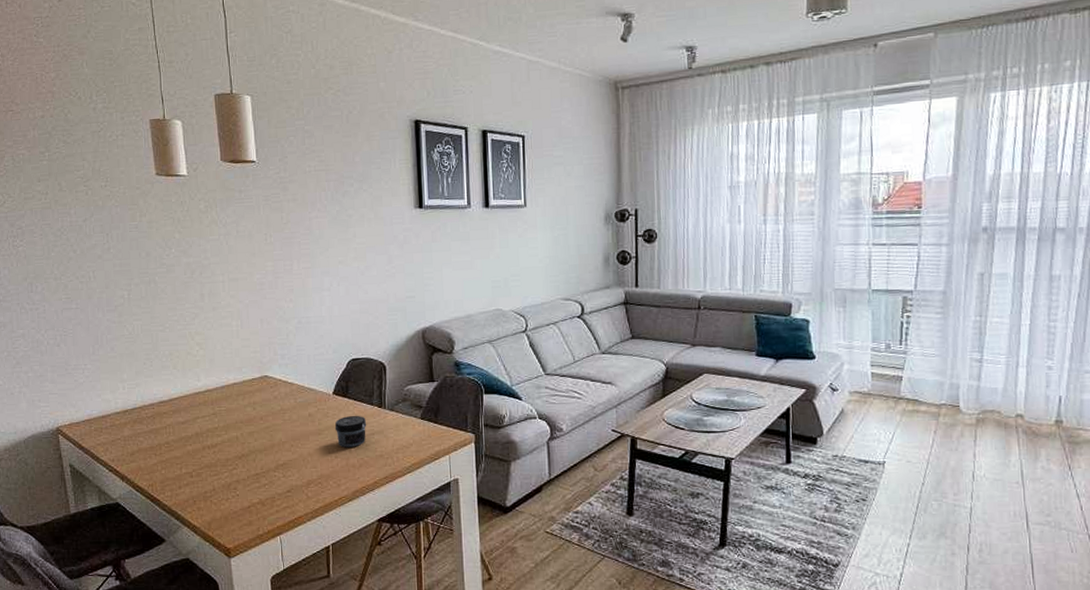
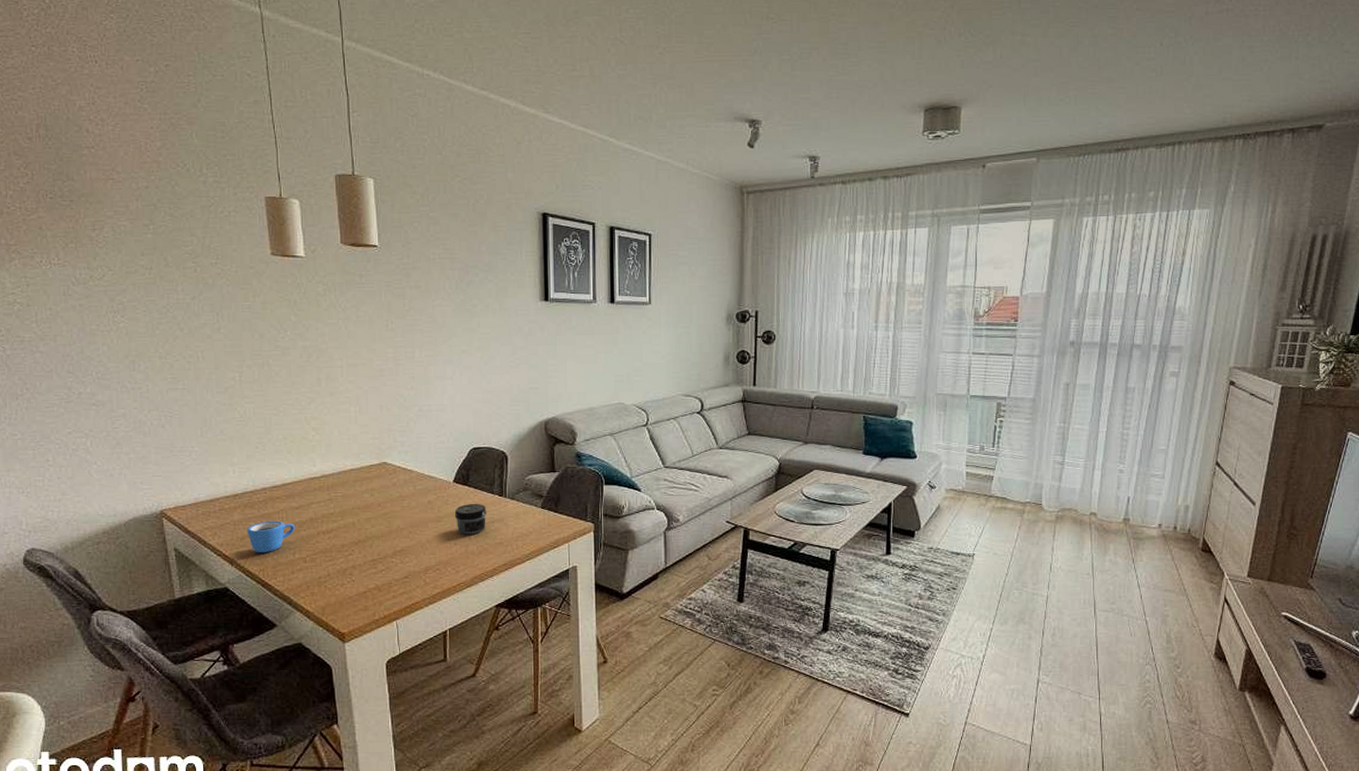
mug: none [136,435,182,468] -> present [247,520,295,553]

